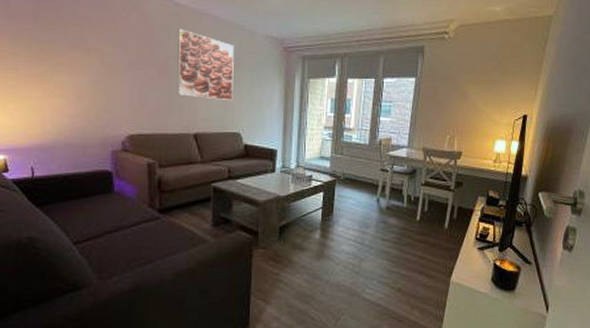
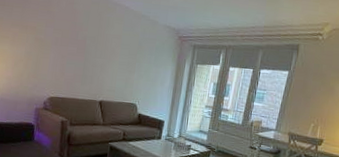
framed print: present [177,29,234,101] -> none [90,15,139,78]

